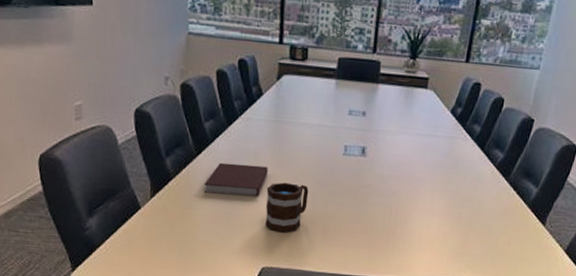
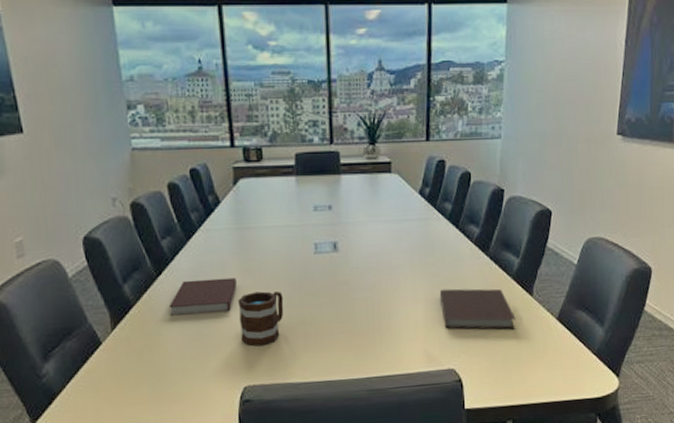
notebook: none [455,206,525,255] -> present [439,288,516,330]

